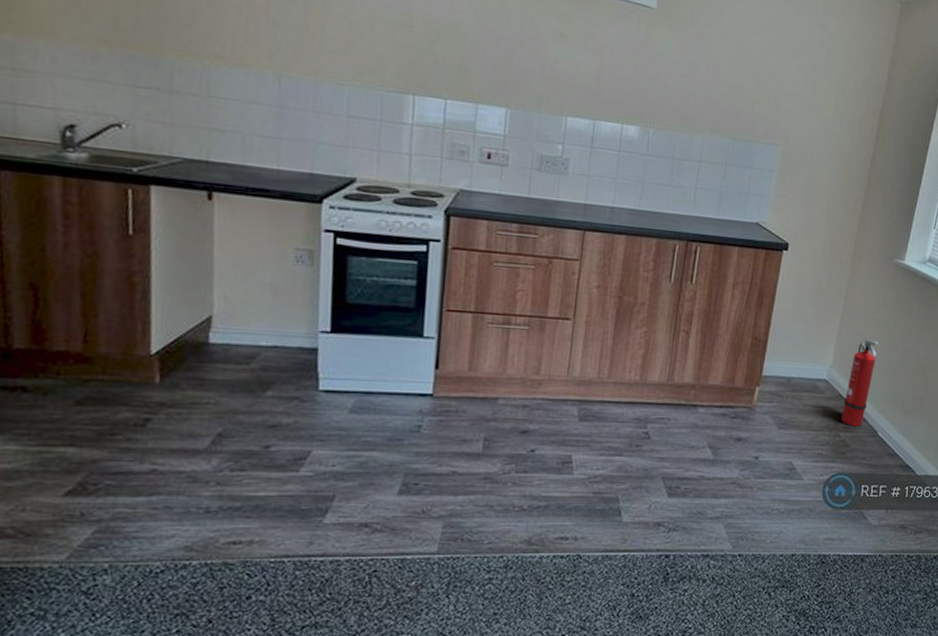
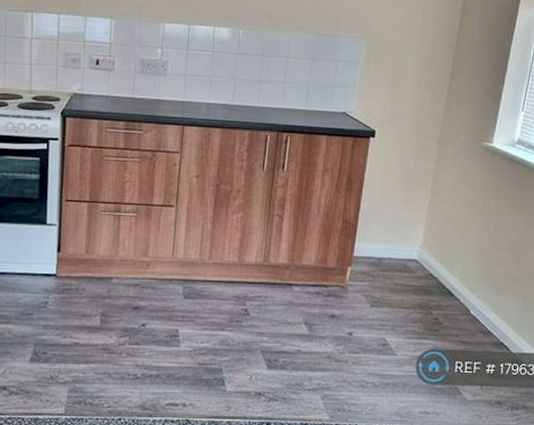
fire extinguisher: present [841,339,879,426] -> none [432,220,468,305]

